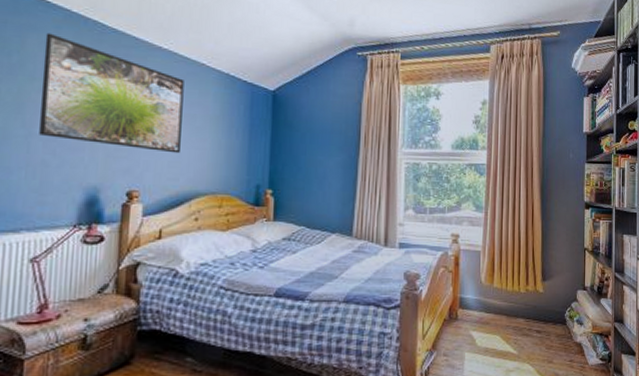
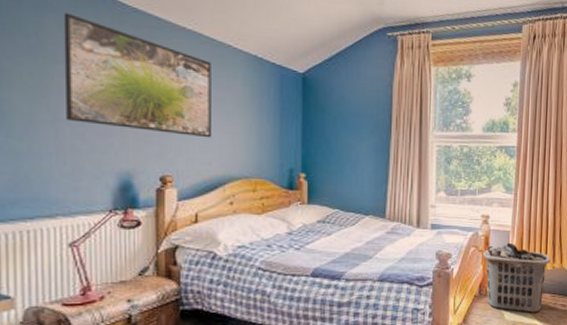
clothes hamper: none [453,263,524,339] -> present [483,242,551,313]

